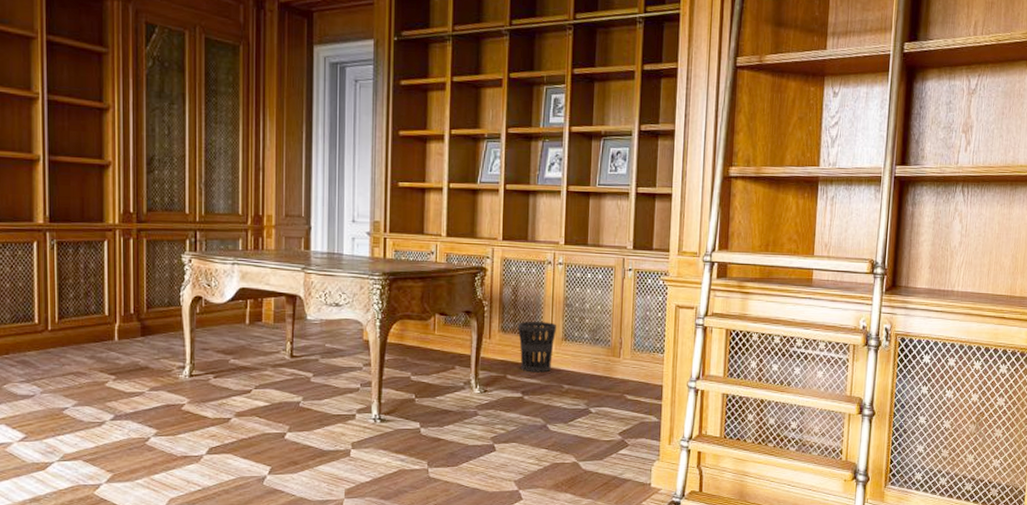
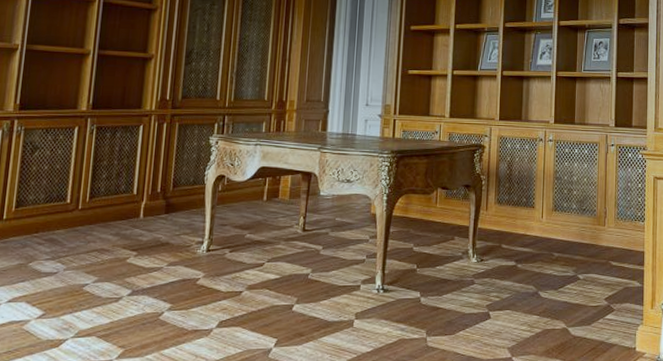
wastebasket: present [518,321,557,373] -> none [512,193,548,242]

